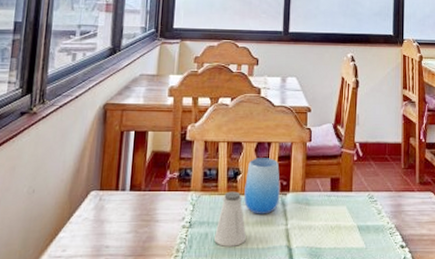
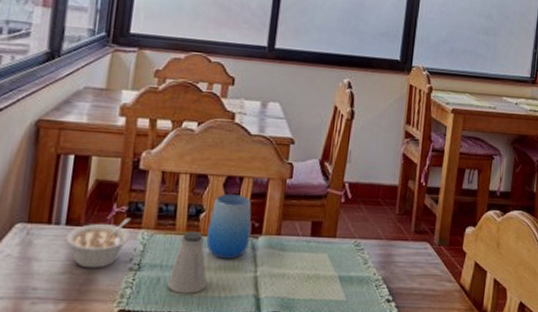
legume: none [130,182,182,228] -> present [65,218,131,269]

